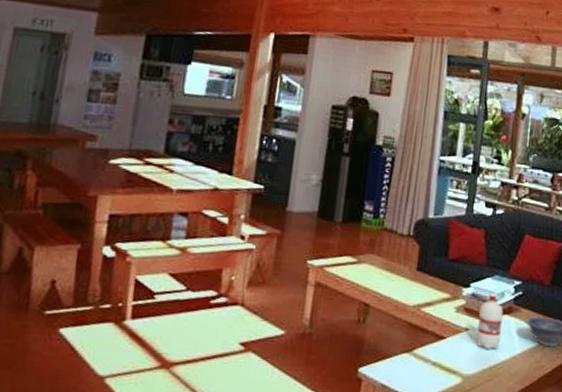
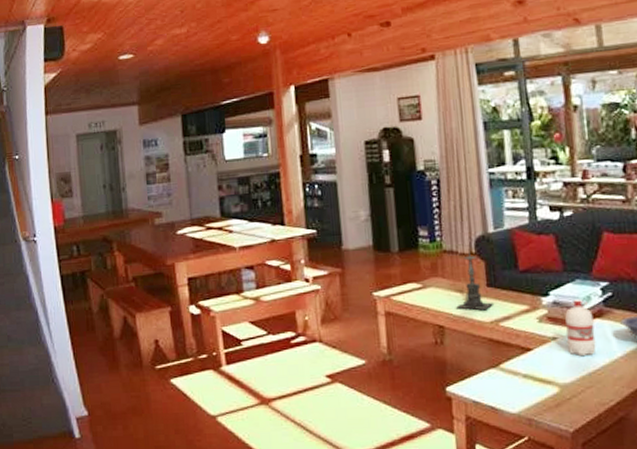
candle holder: none [385,231,420,294] -> present [456,249,495,311]

